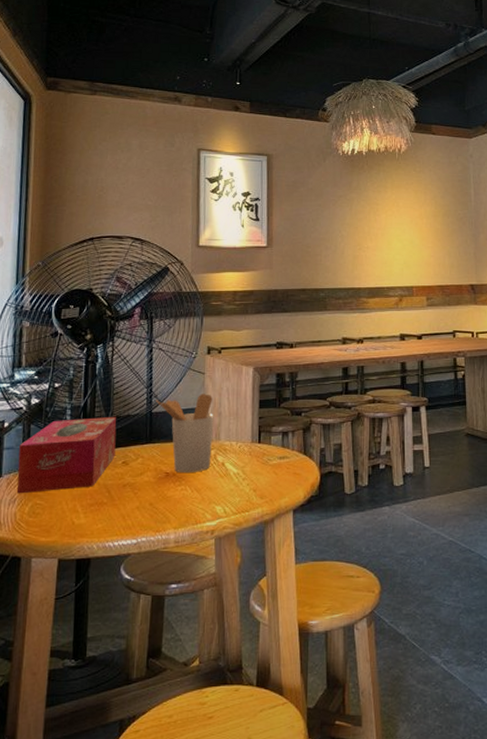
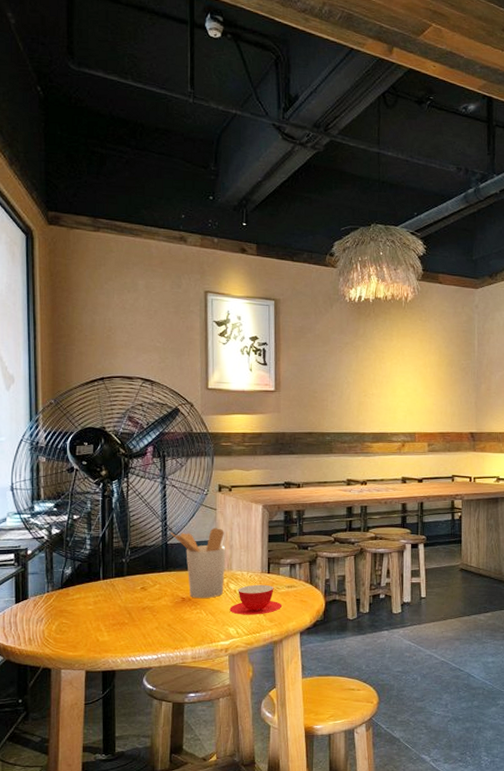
tissue box: present [17,416,117,494] -> none [43,546,134,614]
teacup: none [216,456,274,491] -> present [229,584,283,615]

